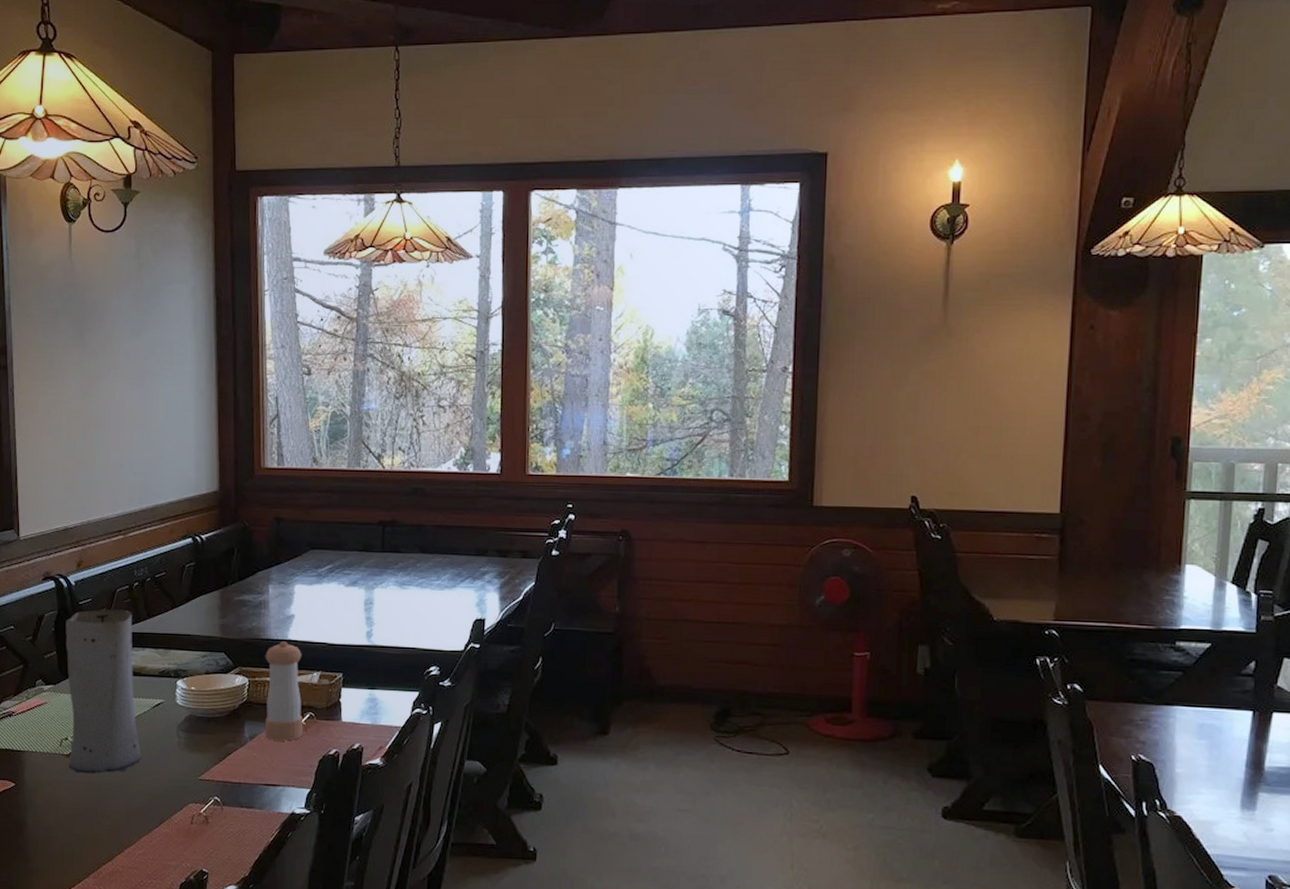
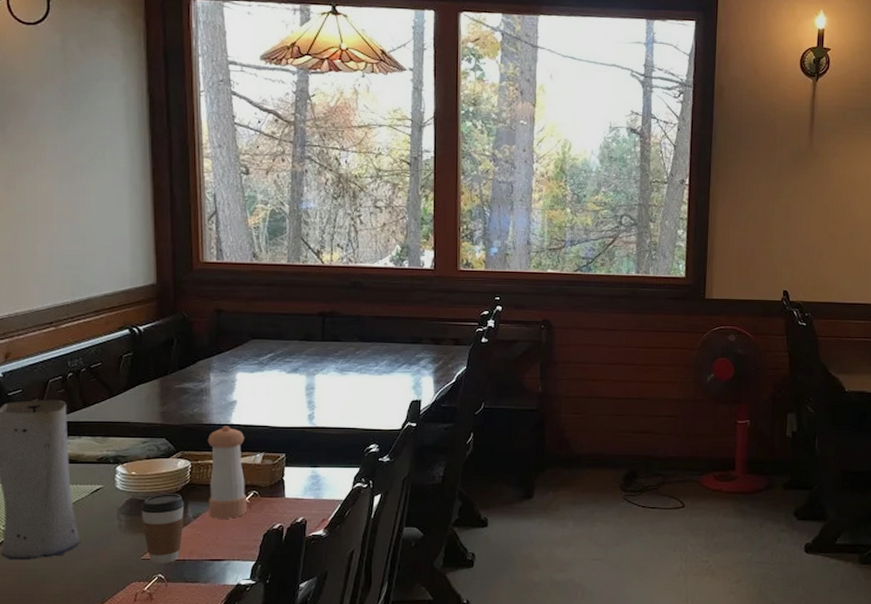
coffee cup: none [198,711,242,786] -> present [139,494,185,564]

